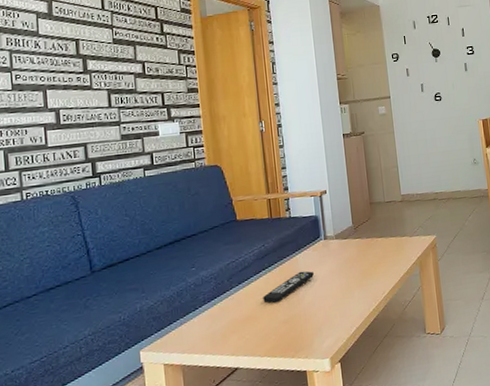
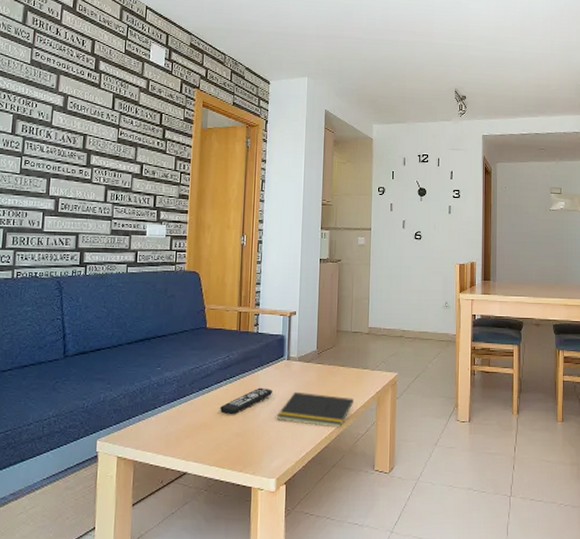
notepad: none [321,267,397,301] -> present [276,391,354,428]

